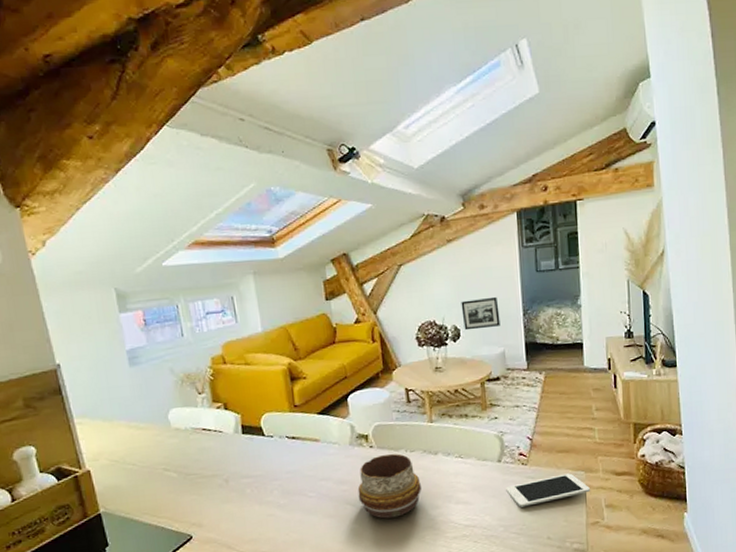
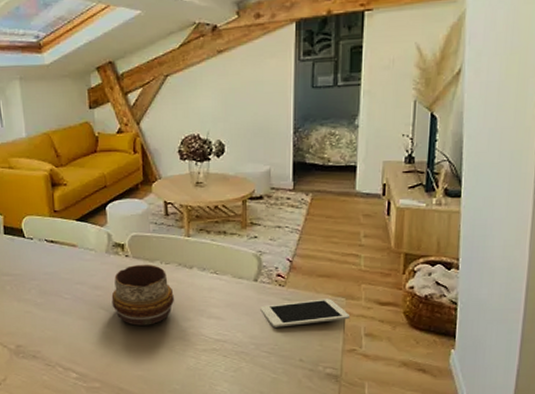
picture frame: present [461,296,500,331] -> none [228,112,268,146]

